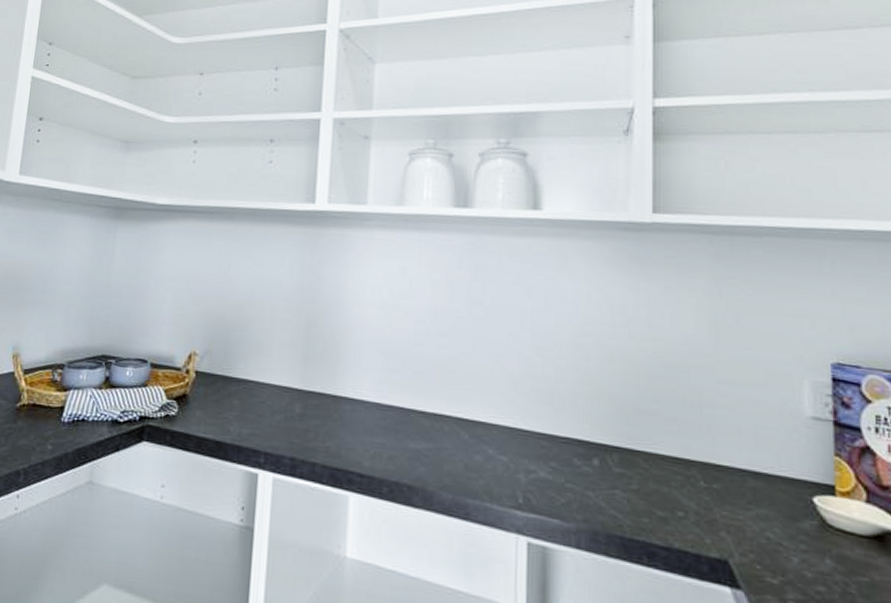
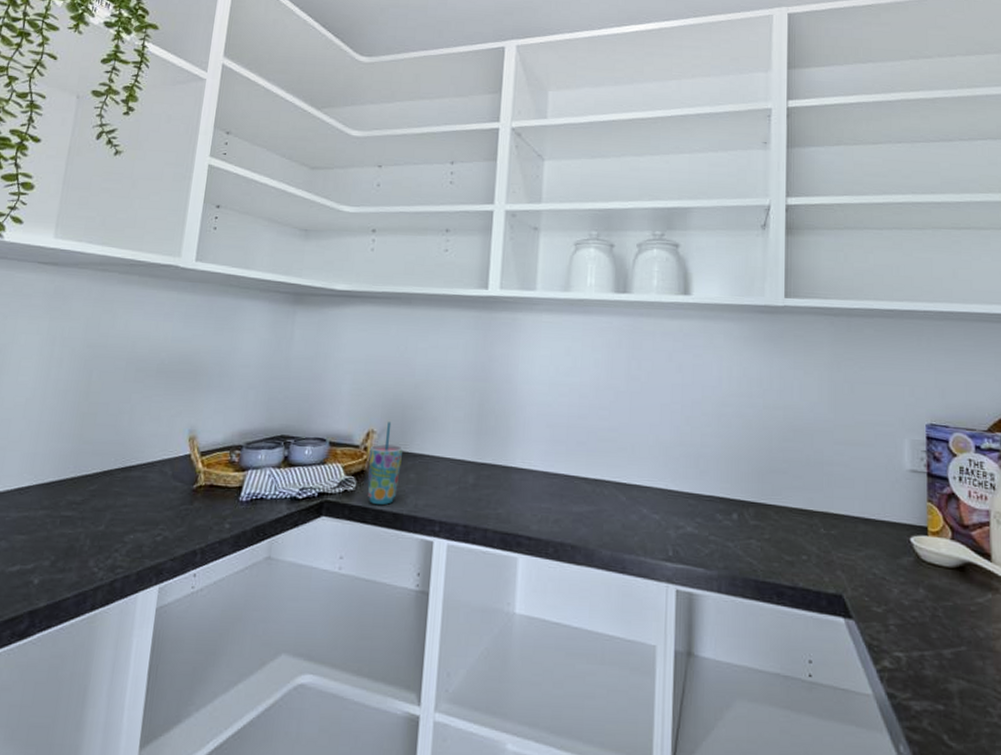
cup: none [189,344,227,433] -> present [367,422,404,505]

